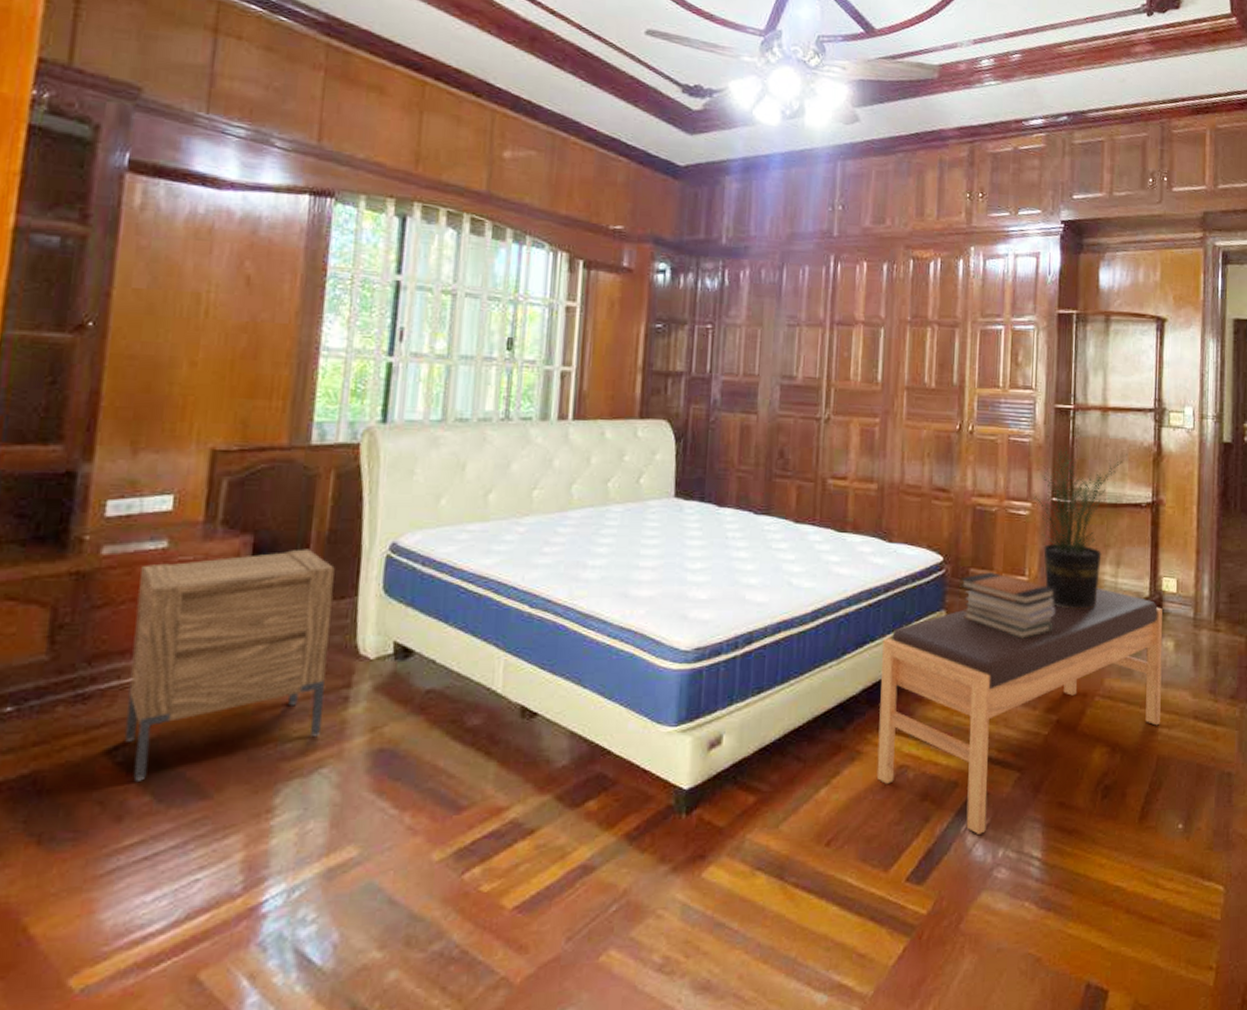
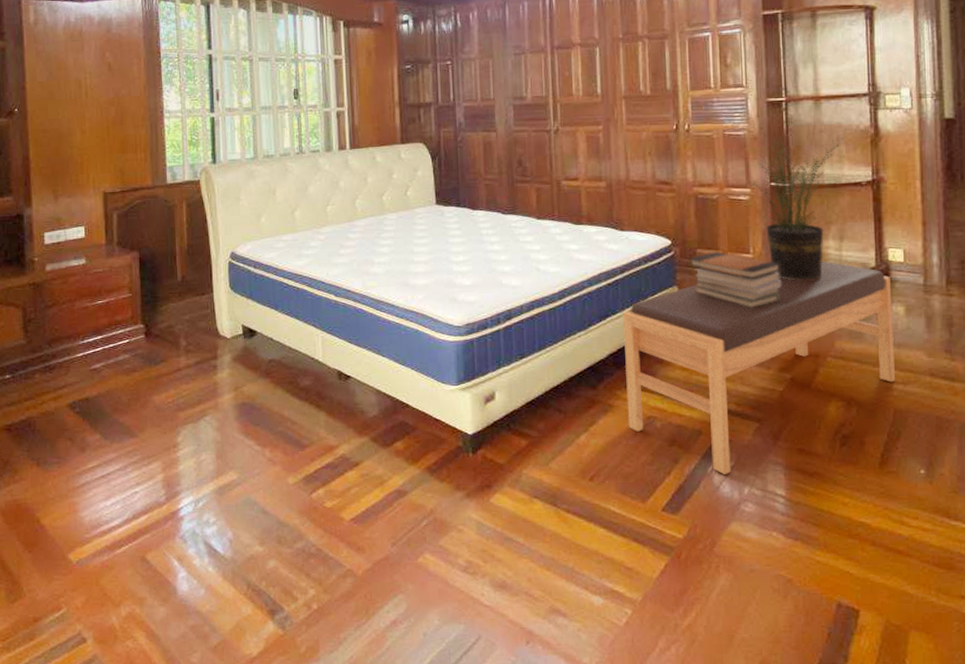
nightstand: present [124,549,335,781] -> none [71,260,202,425]

